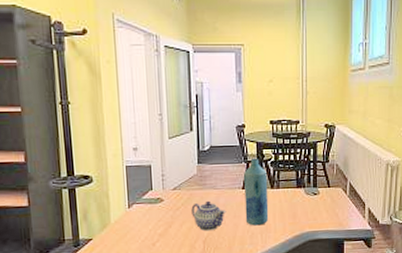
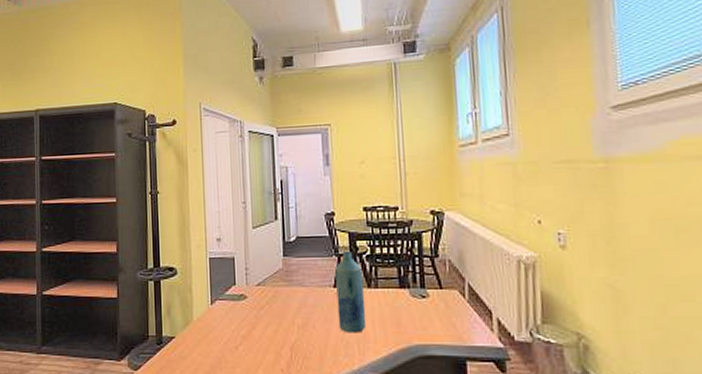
teapot: present [191,200,227,231] -> none [277,299,316,336]

